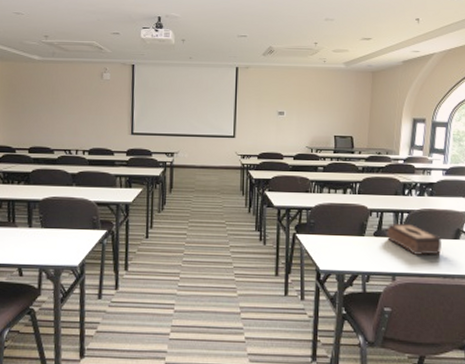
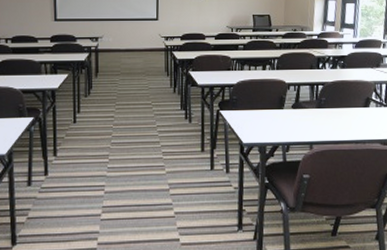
tissue box: present [387,223,442,255] -> none [304,95,354,124]

